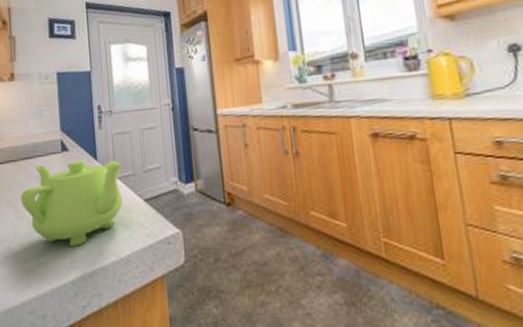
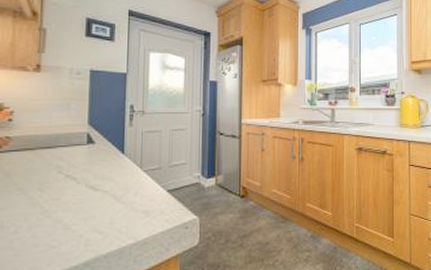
teapot: present [20,160,122,247] -> none [34,153,148,232]

